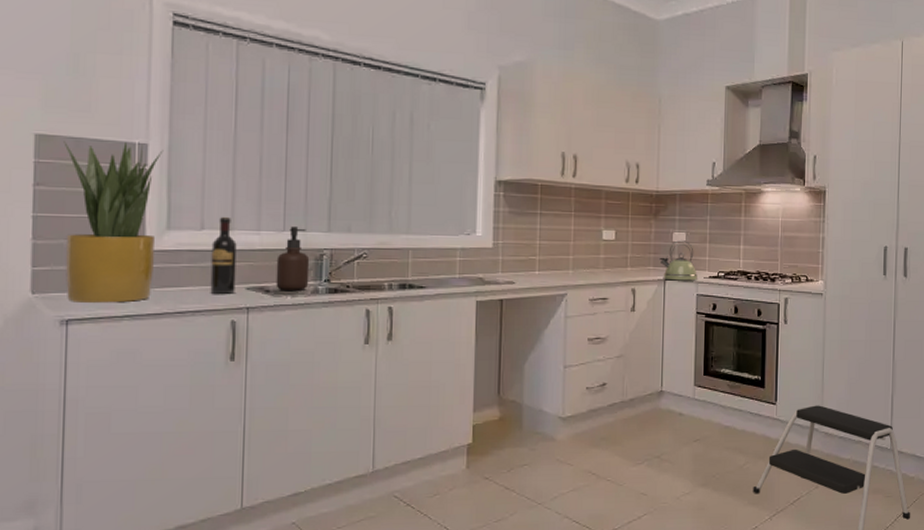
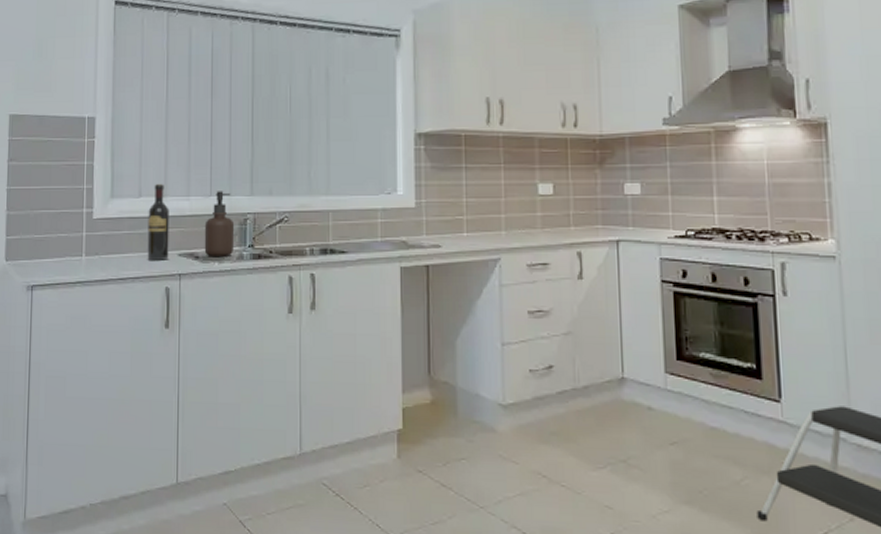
planter: present [63,140,164,303] -> none [30,116,108,270]
kettle: present [659,239,699,281] -> none [609,191,661,242]

